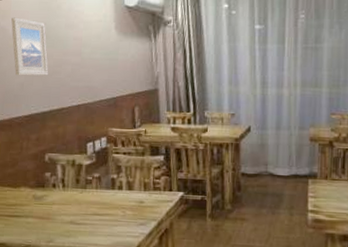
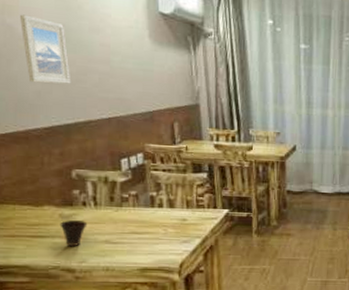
cup: none [33,200,56,227] -> present [60,219,88,247]

